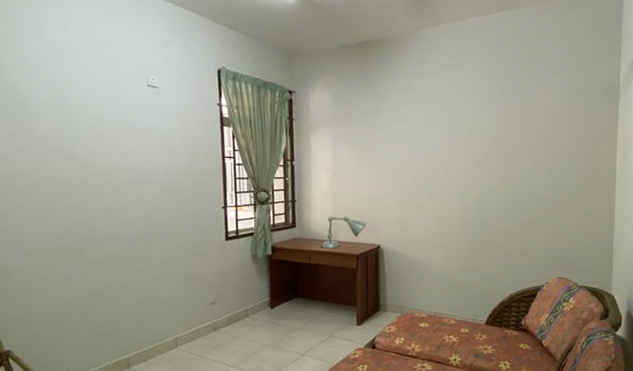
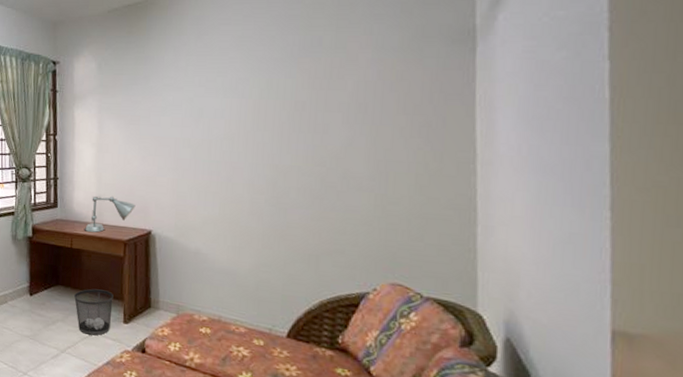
waste bin: none [312,298,348,338] -> present [73,288,114,336]

